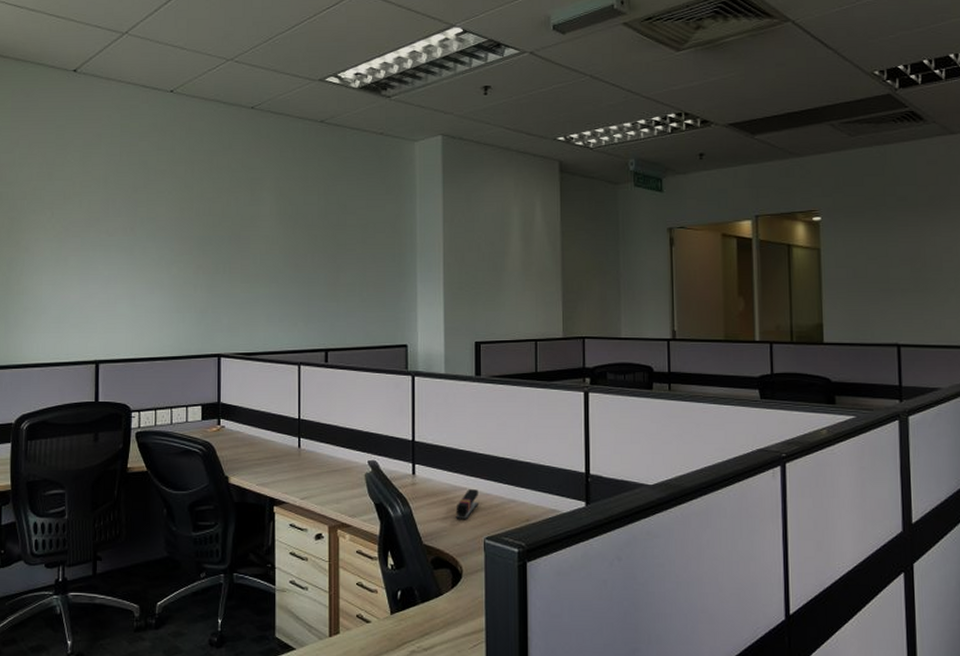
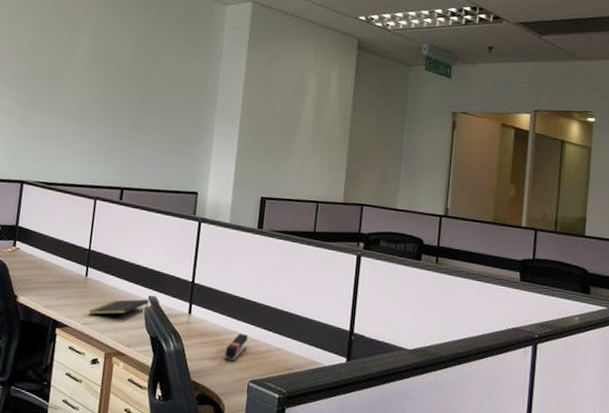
notepad: none [307,464,369,488] -> present [89,299,149,315]

